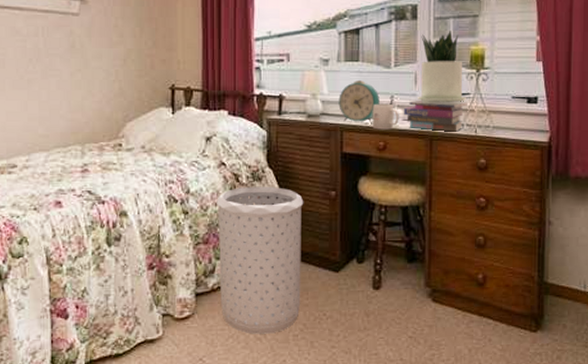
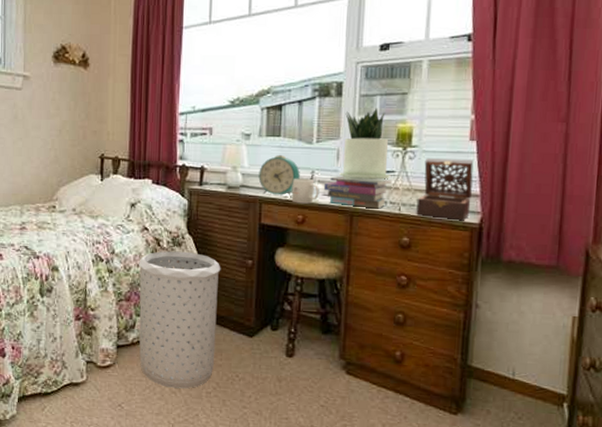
jewelry box: none [491,78,541,141] -> present [416,157,474,222]

